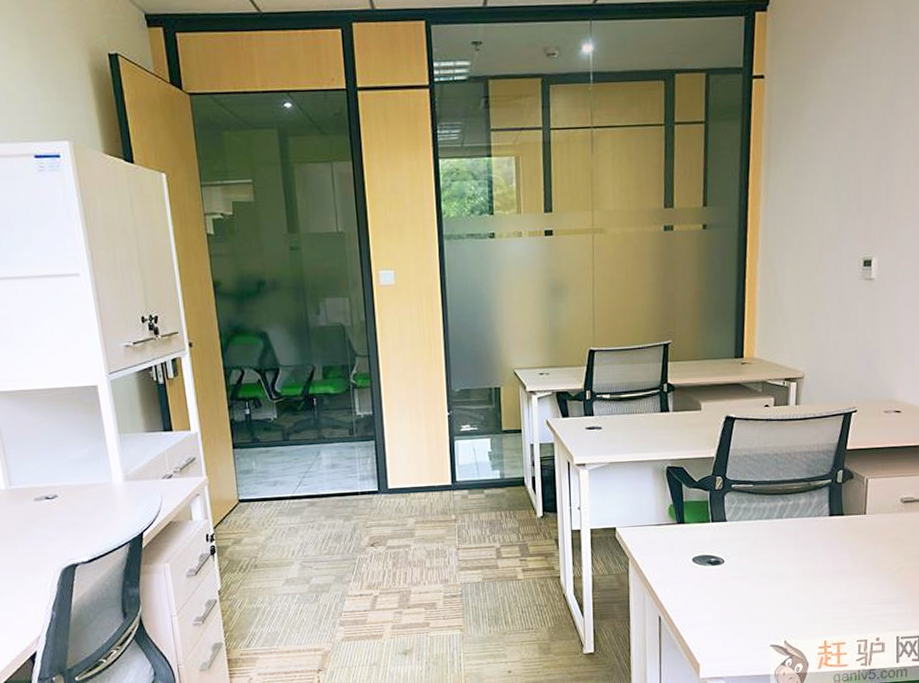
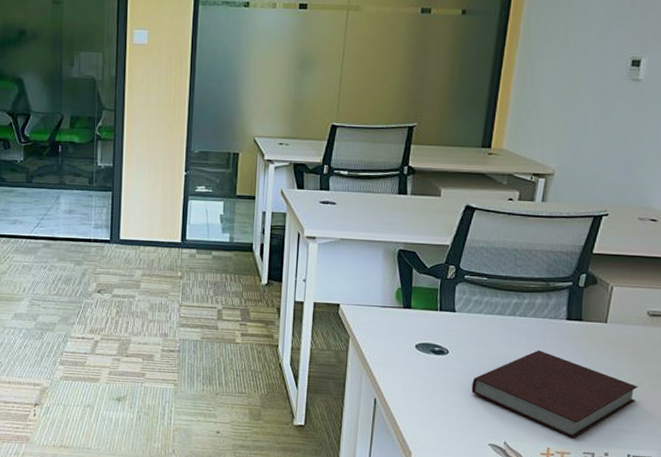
notebook: none [749,548,900,628] -> present [471,350,638,438]

